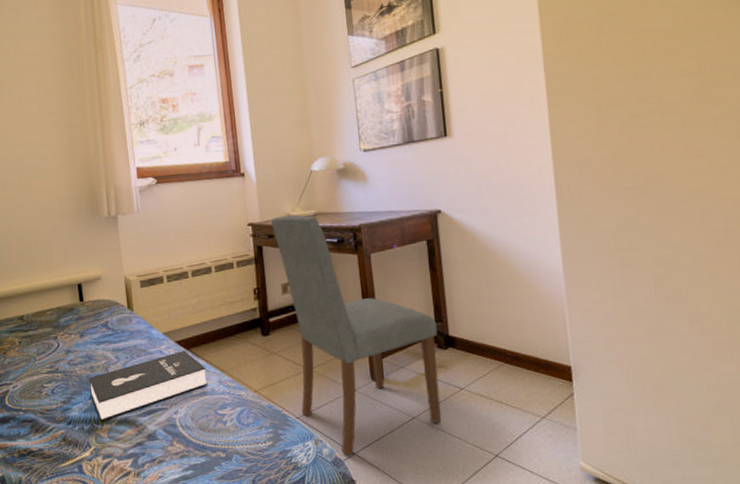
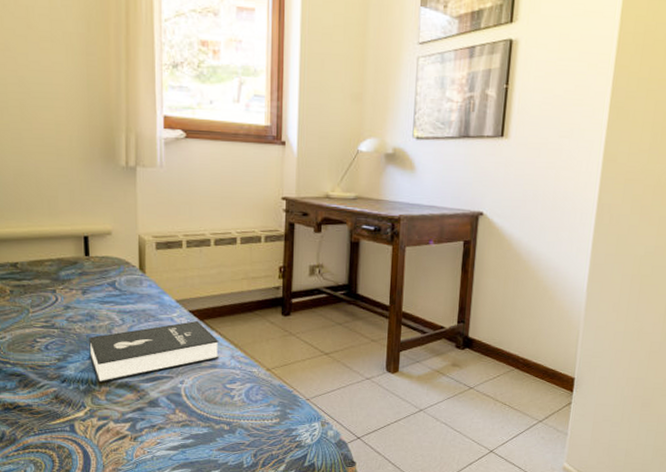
dining chair: present [270,215,441,456] -> none [307,194,459,440]

